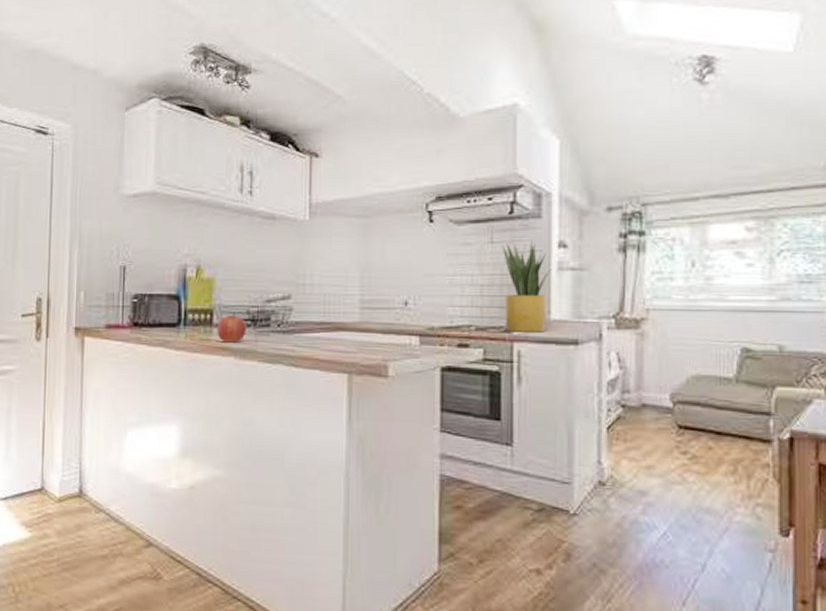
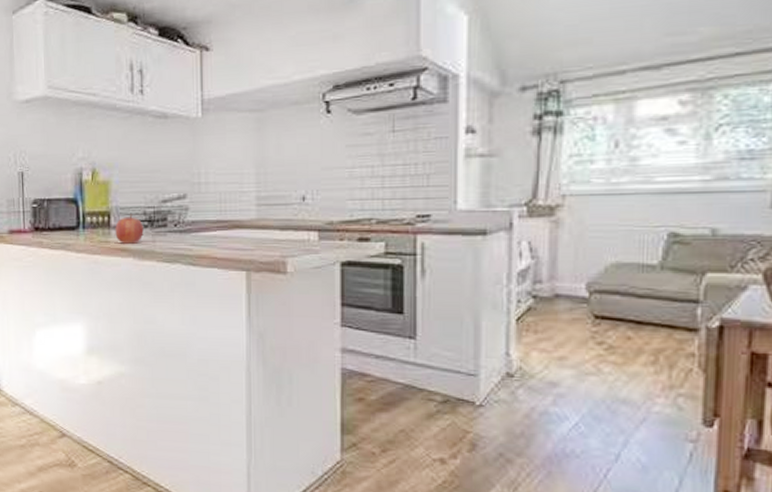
planter: present [502,241,552,334] -> none [404,127,459,225]

